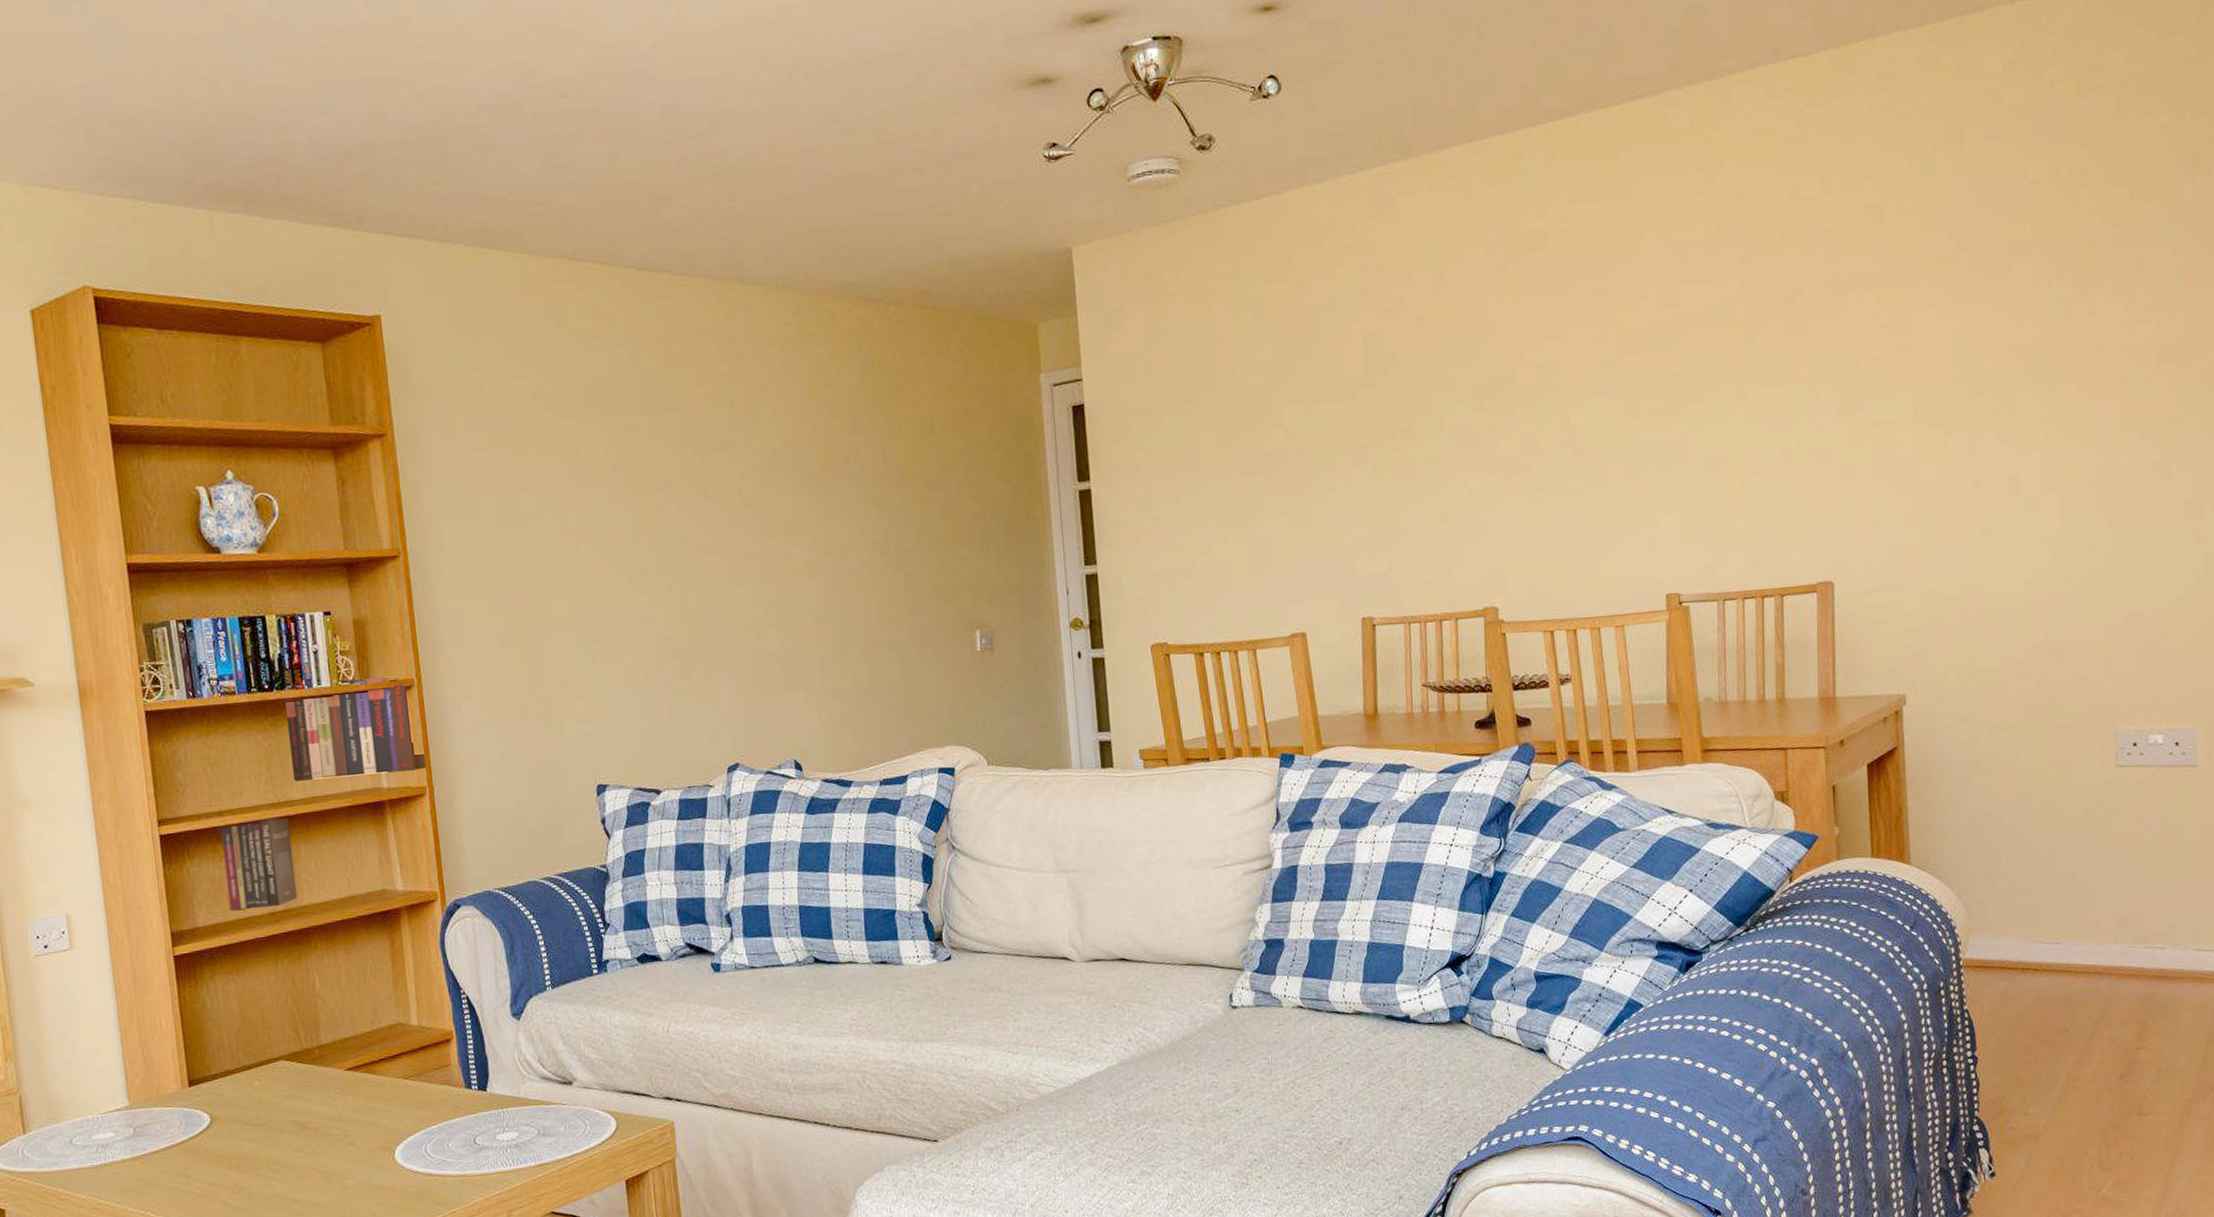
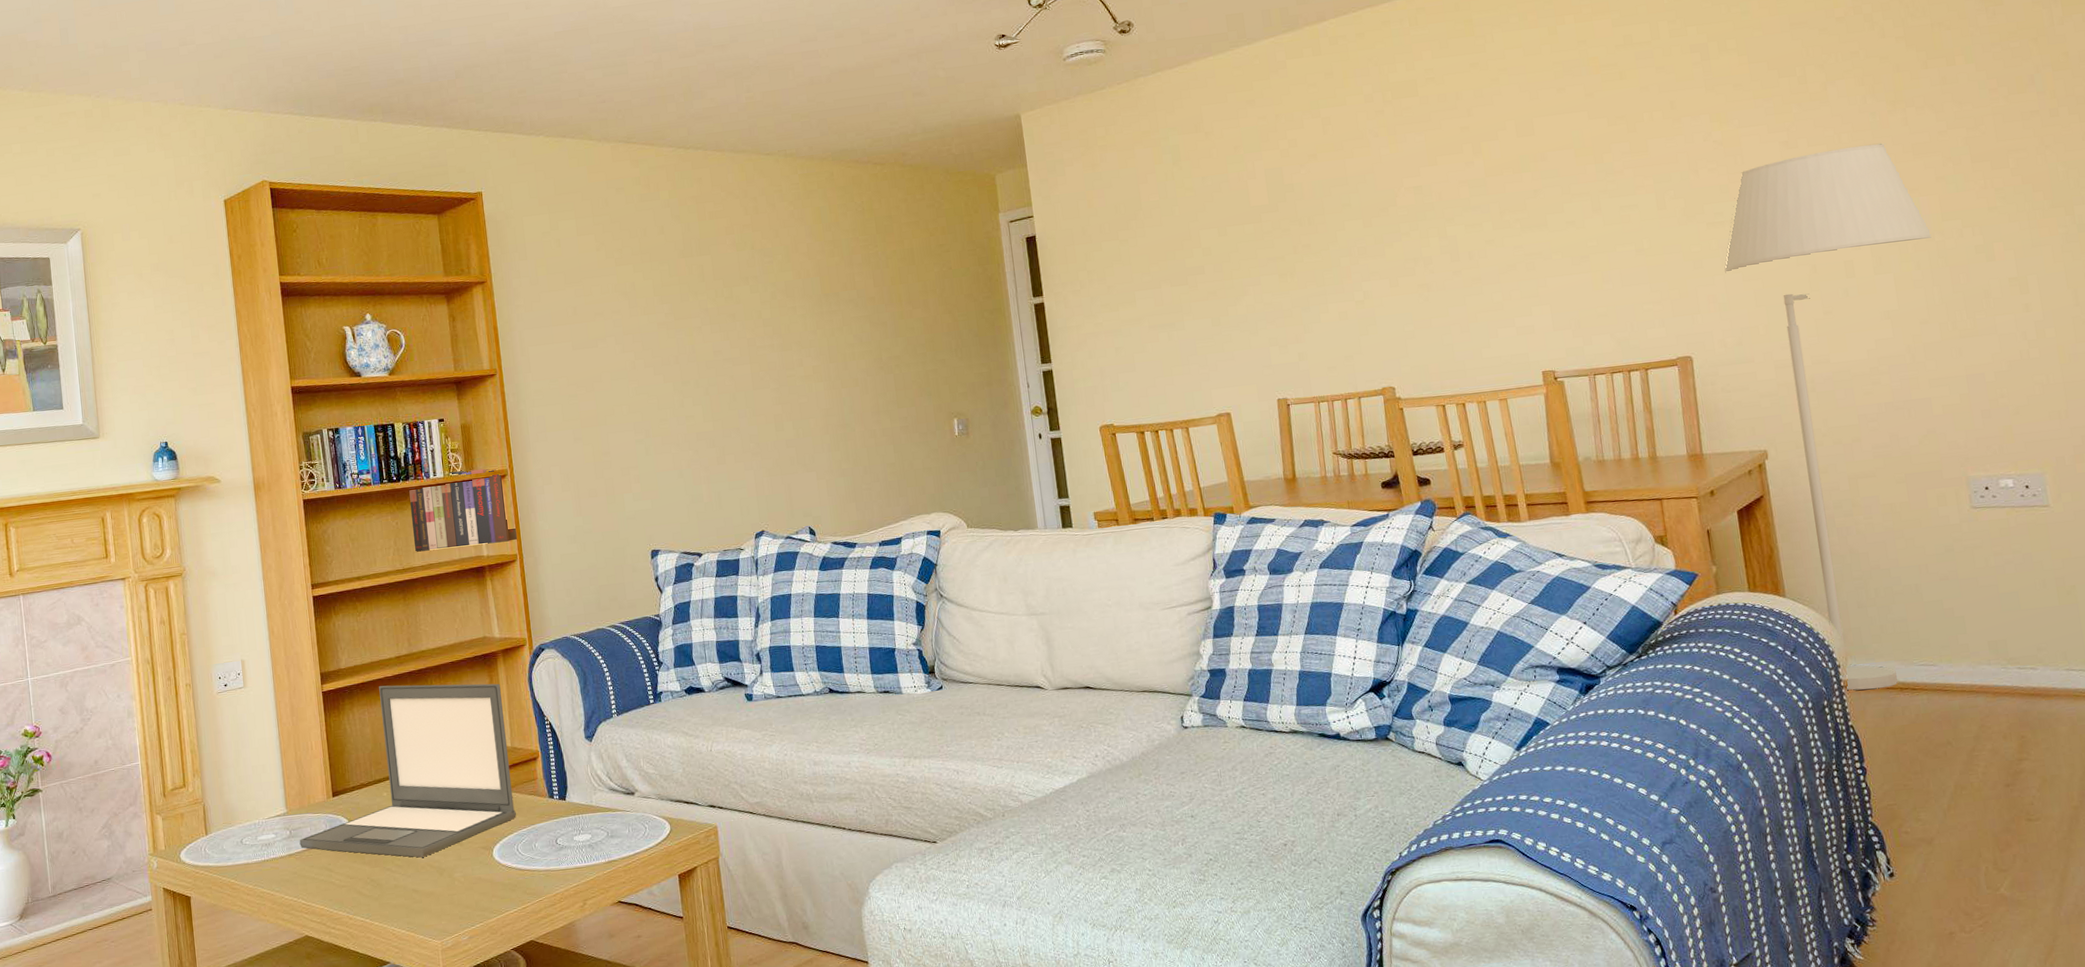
laptop: none [146,947,424,1161] -> present [299,683,516,858]
books: present [220,815,298,910] -> none [359,579,418,655]
floor lamp: none [1878,336,2106,971] -> present [1724,143,1932,691]

